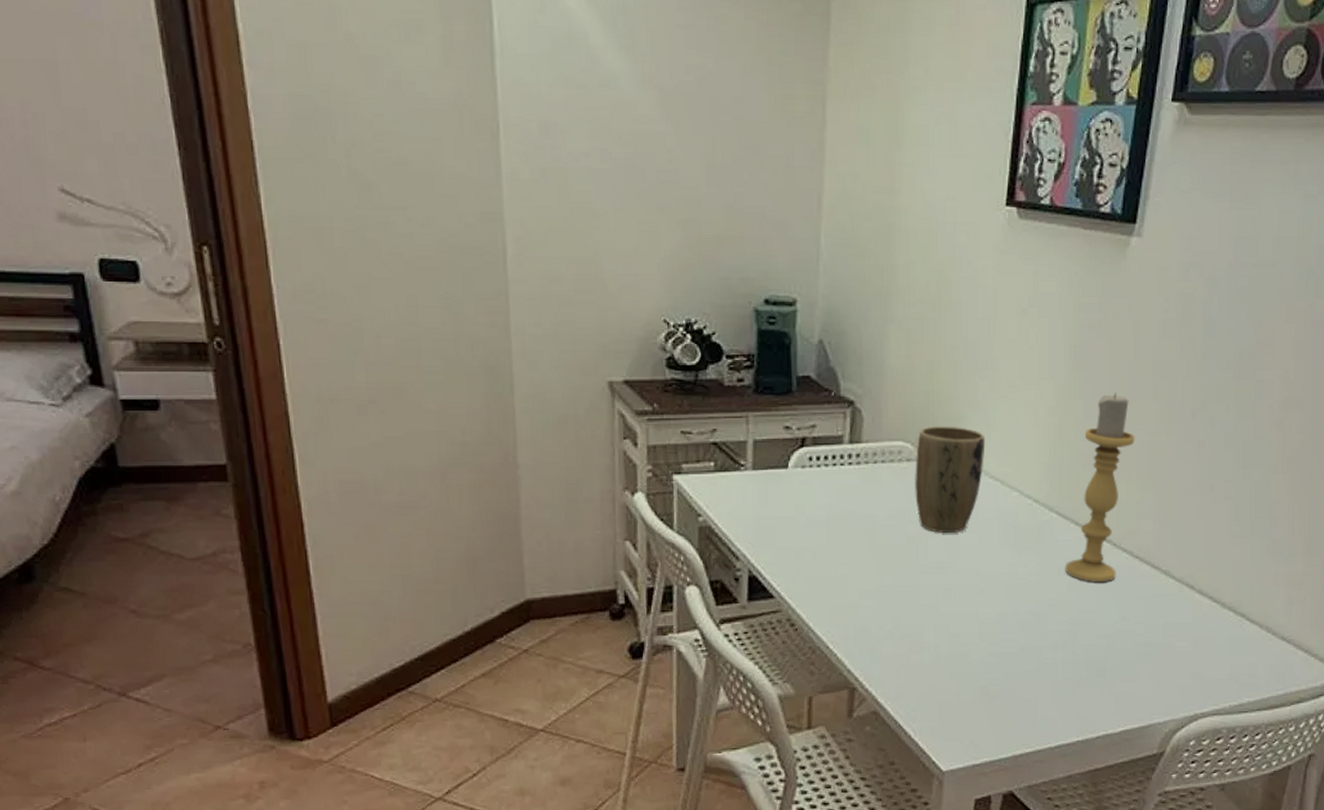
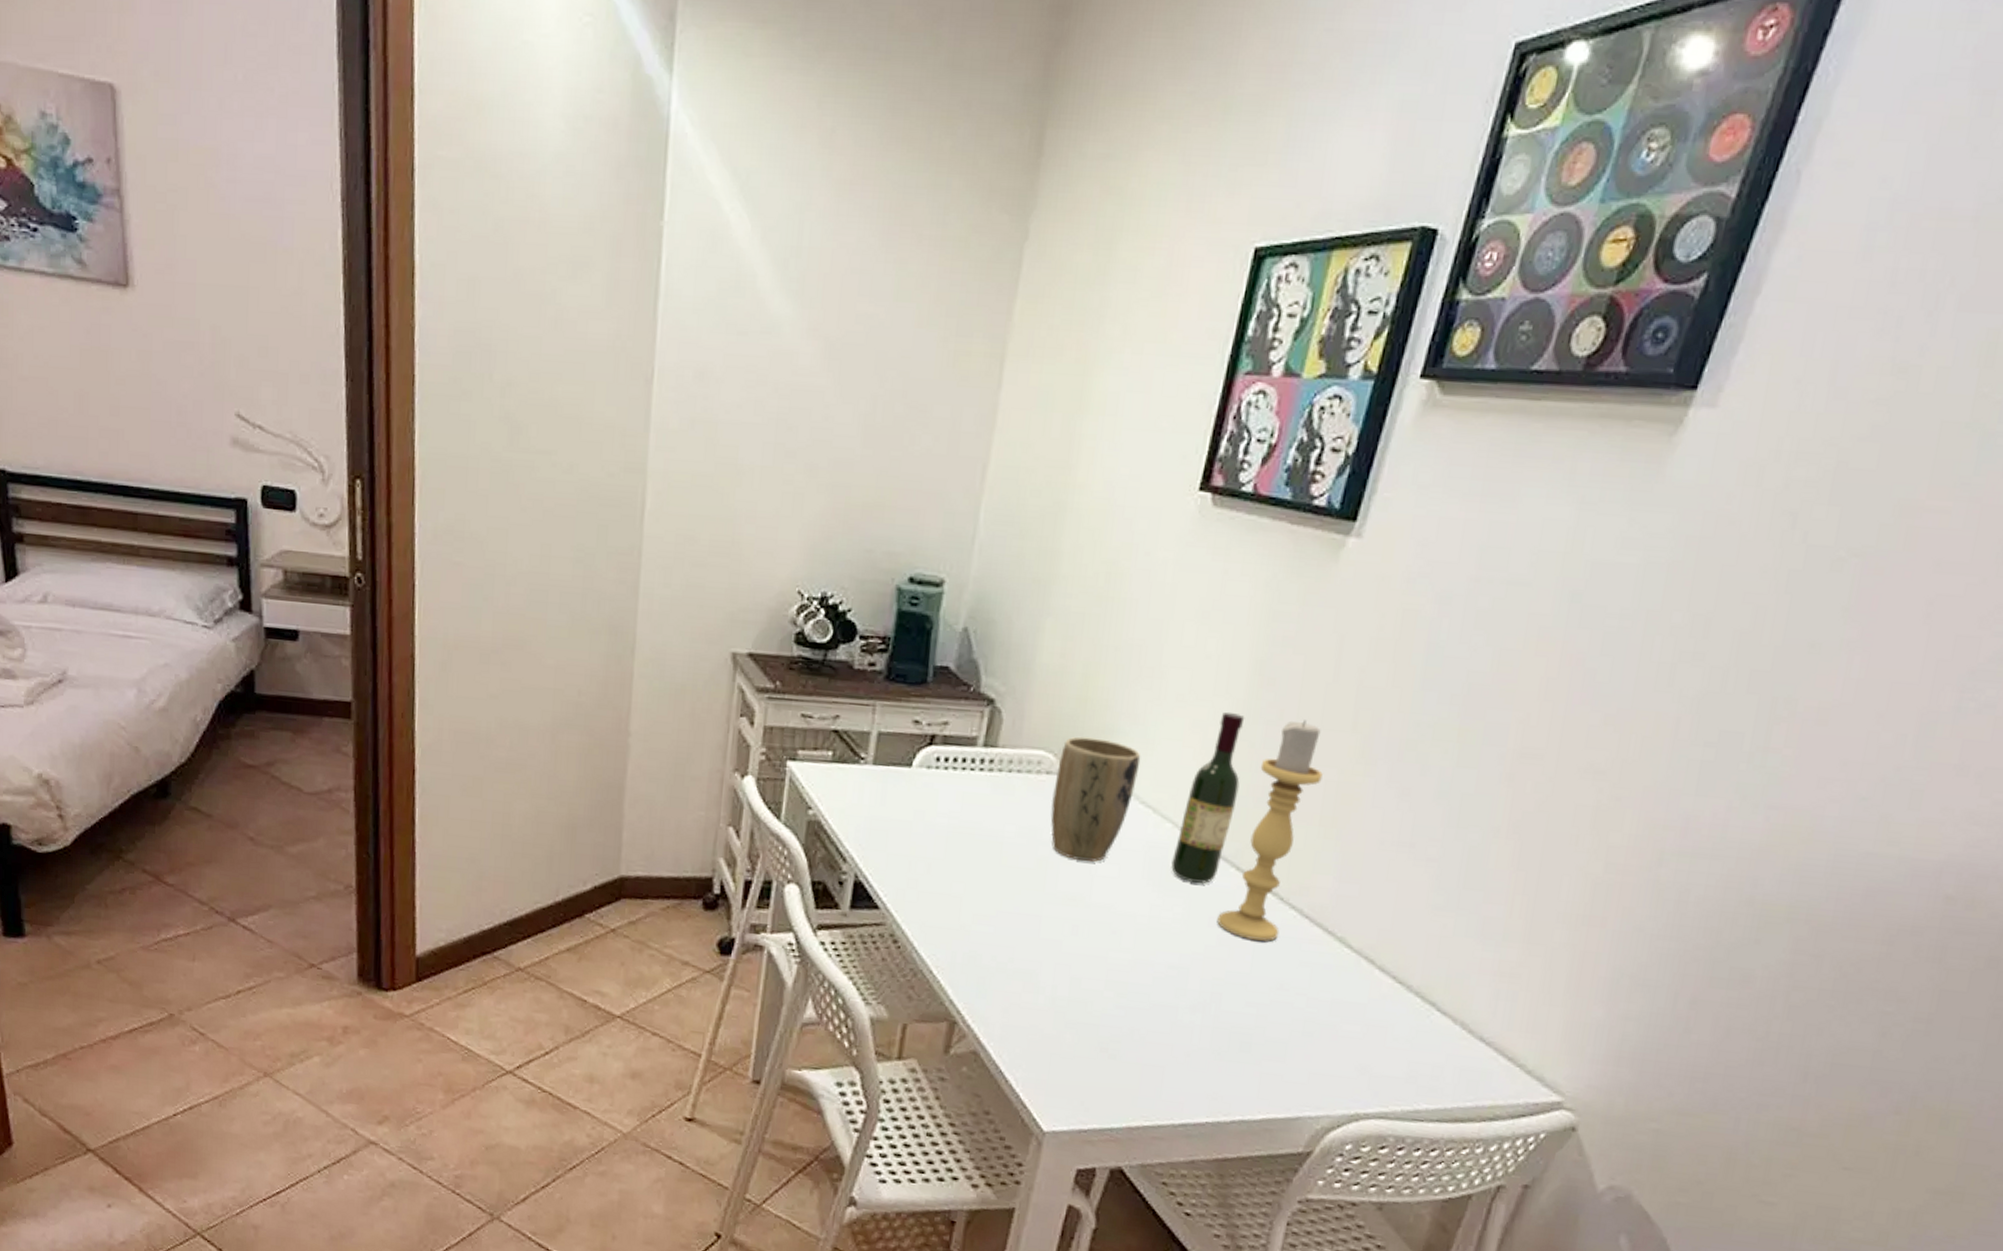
wine bottle: none [1022,392,1069,541] -> present [1171,711,1245,883]

